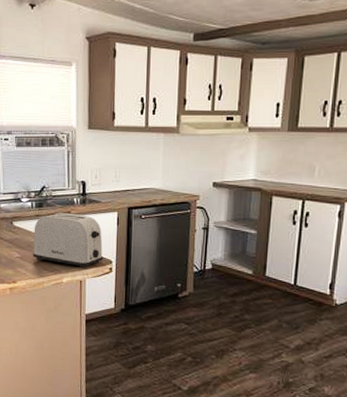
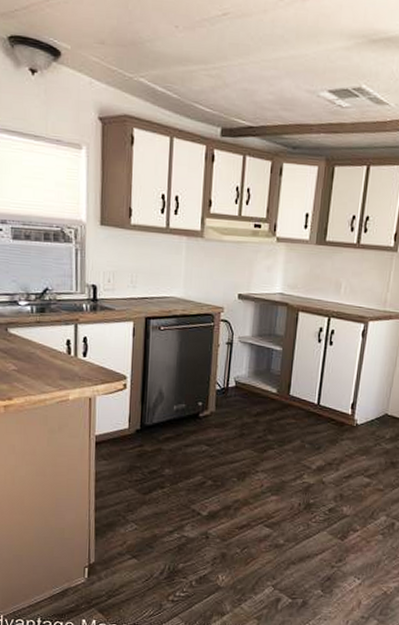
toaster: present [32,213,103,268] -> none [32,320,117,384]

